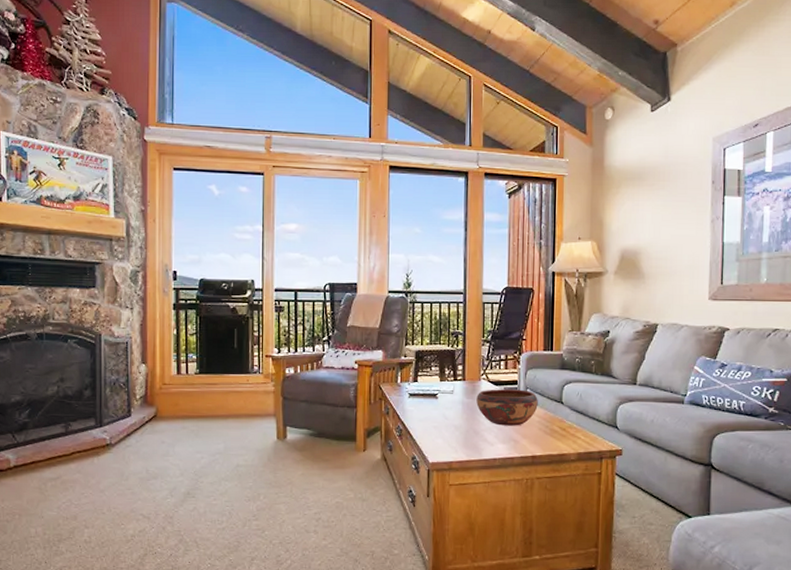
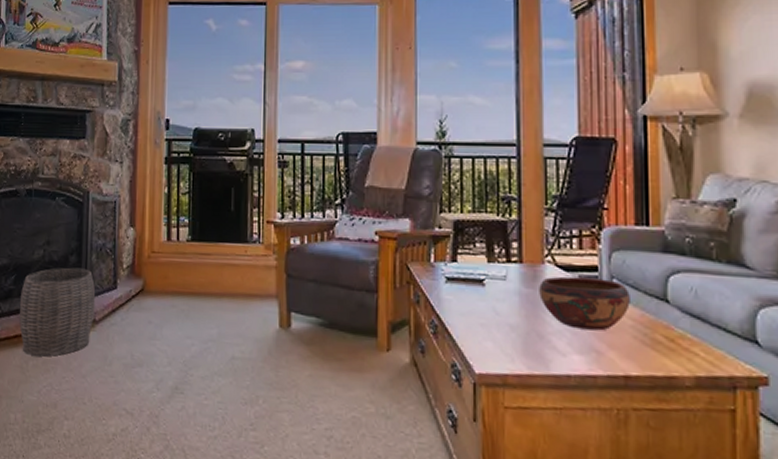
woven basket: none [35,400,111,478] -> present [19,267,96,357]

